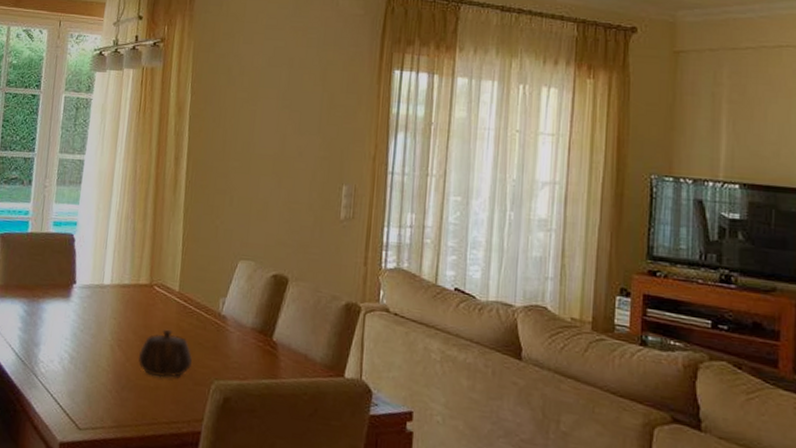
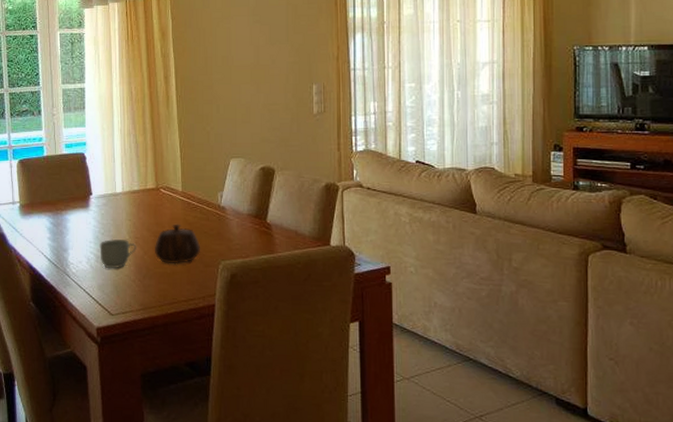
mug: none [75,338,119,375] -> present [99,239,137,269]

